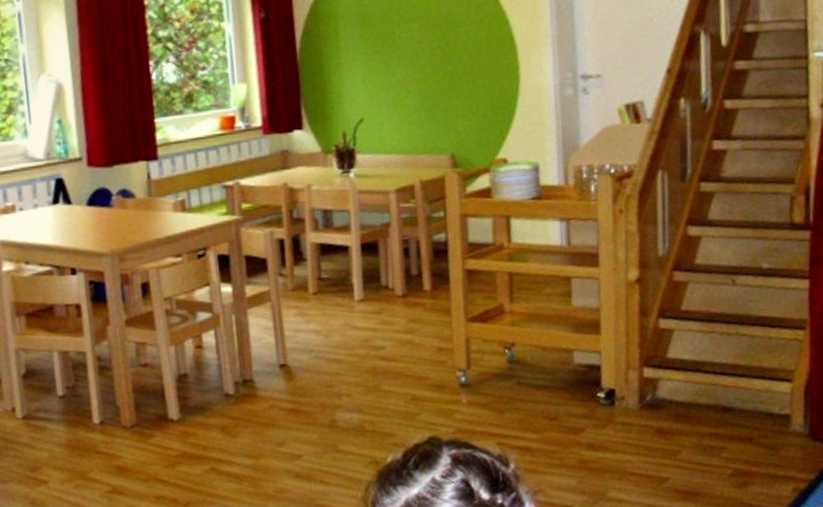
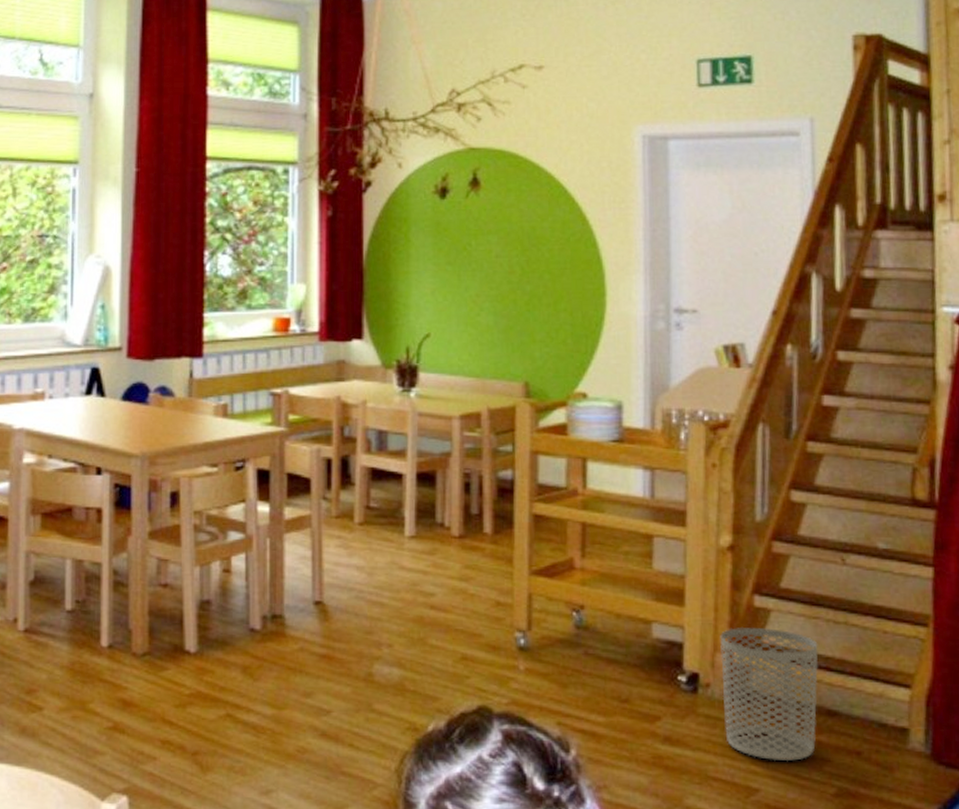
waste bin: none [631,345,715,454] -> present [720,626,819,762]

